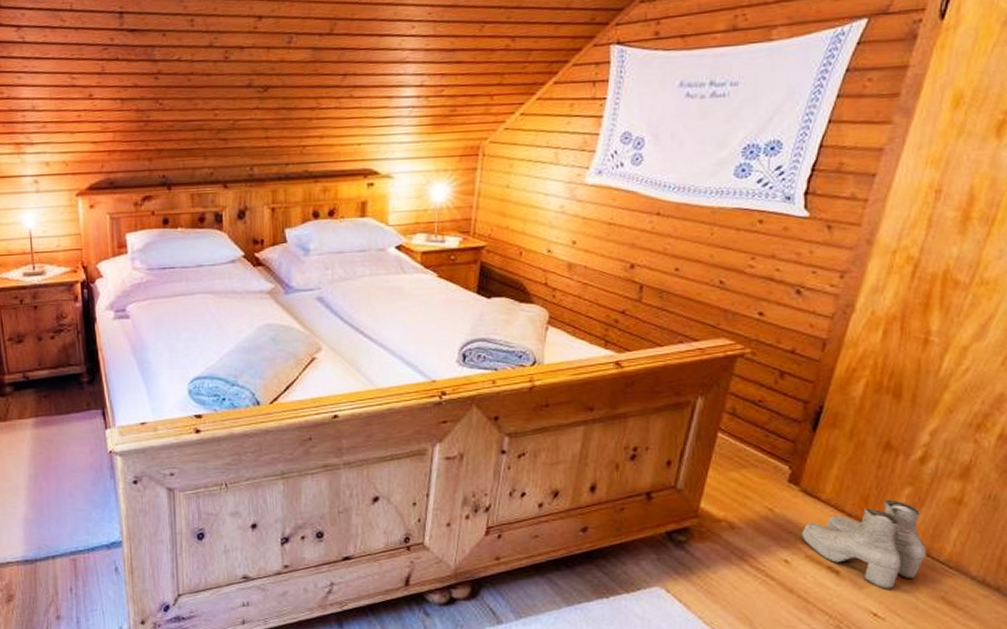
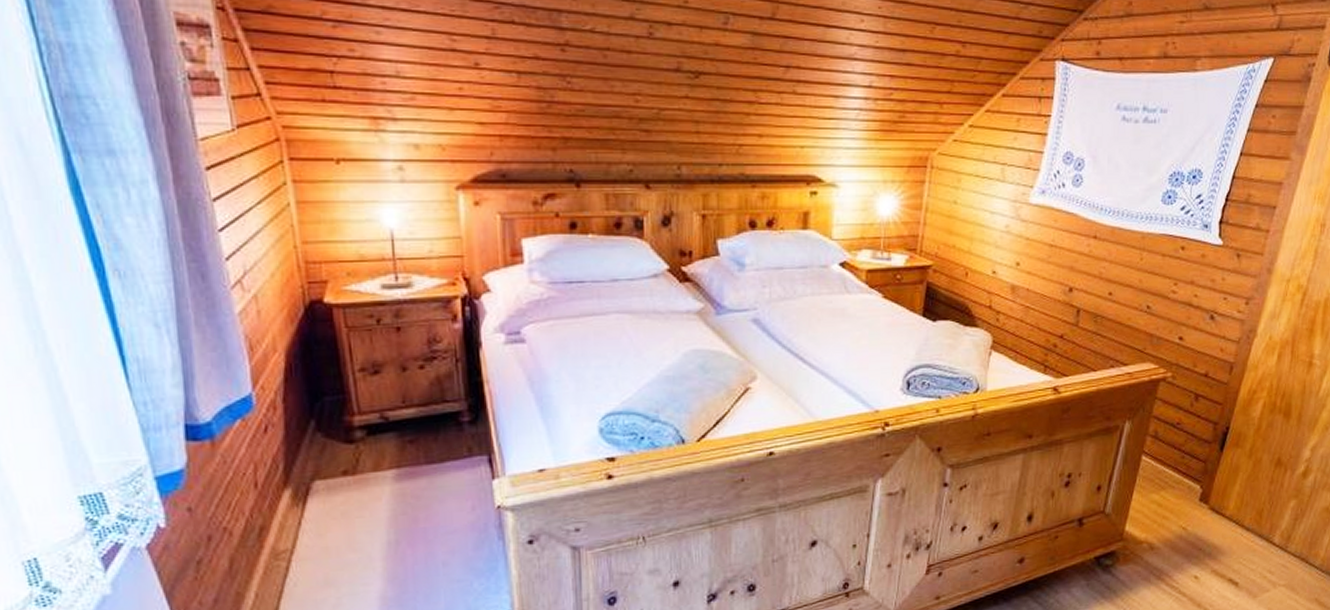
boots: present [802,499,927,589] -> none [1209,512,1306,596]

